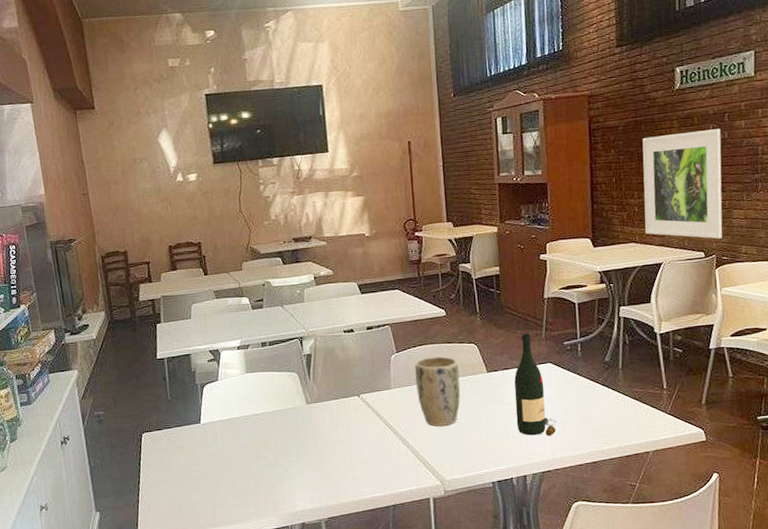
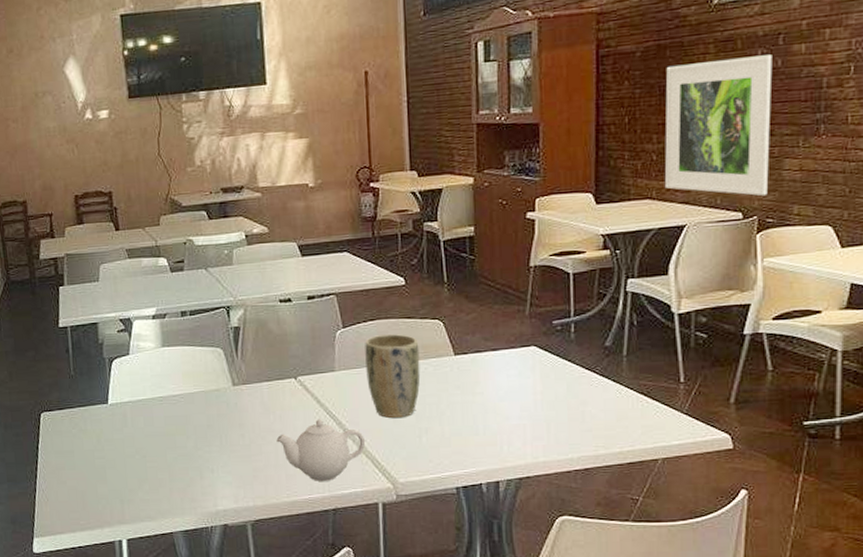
teapot: none [344,429,417,483] -> present [276,419,365,482]
wine bottle: present [514,333,556,436] -> none [487,309,539,436]

